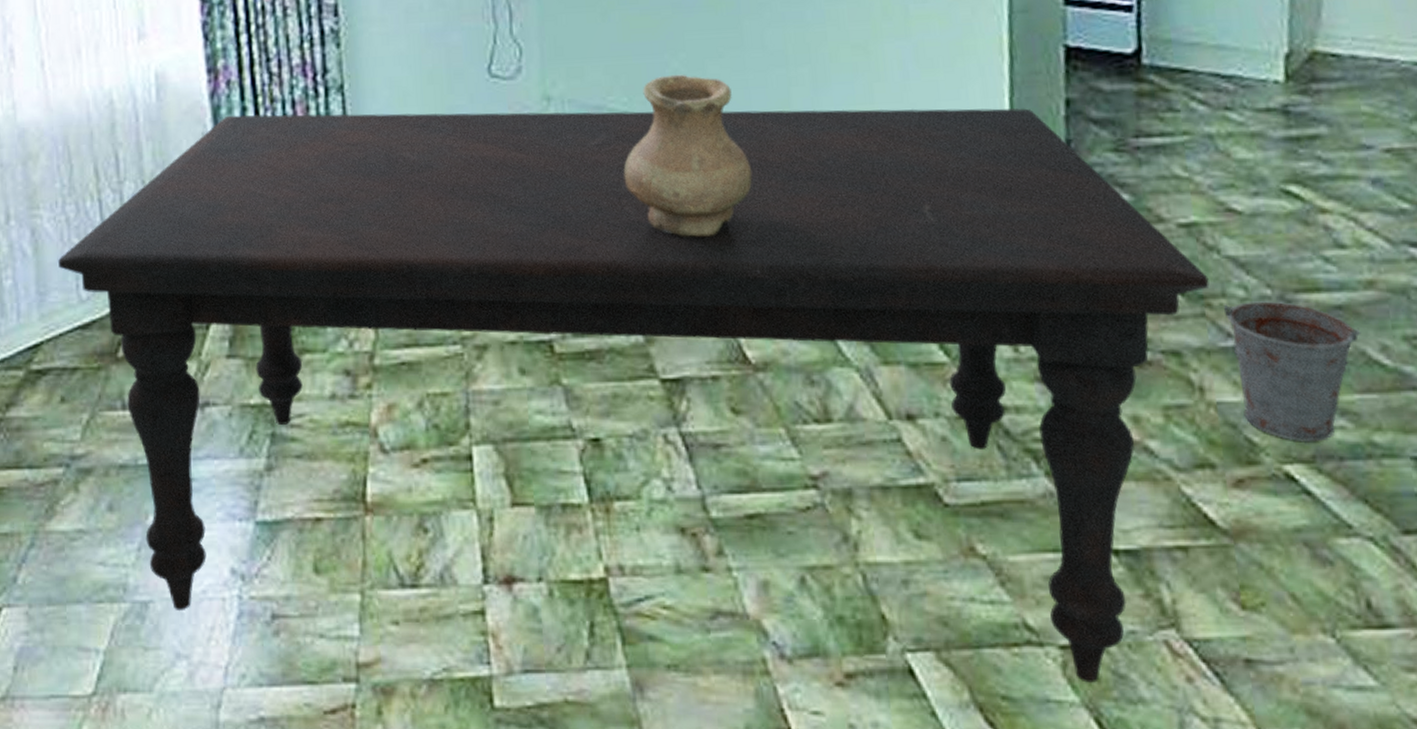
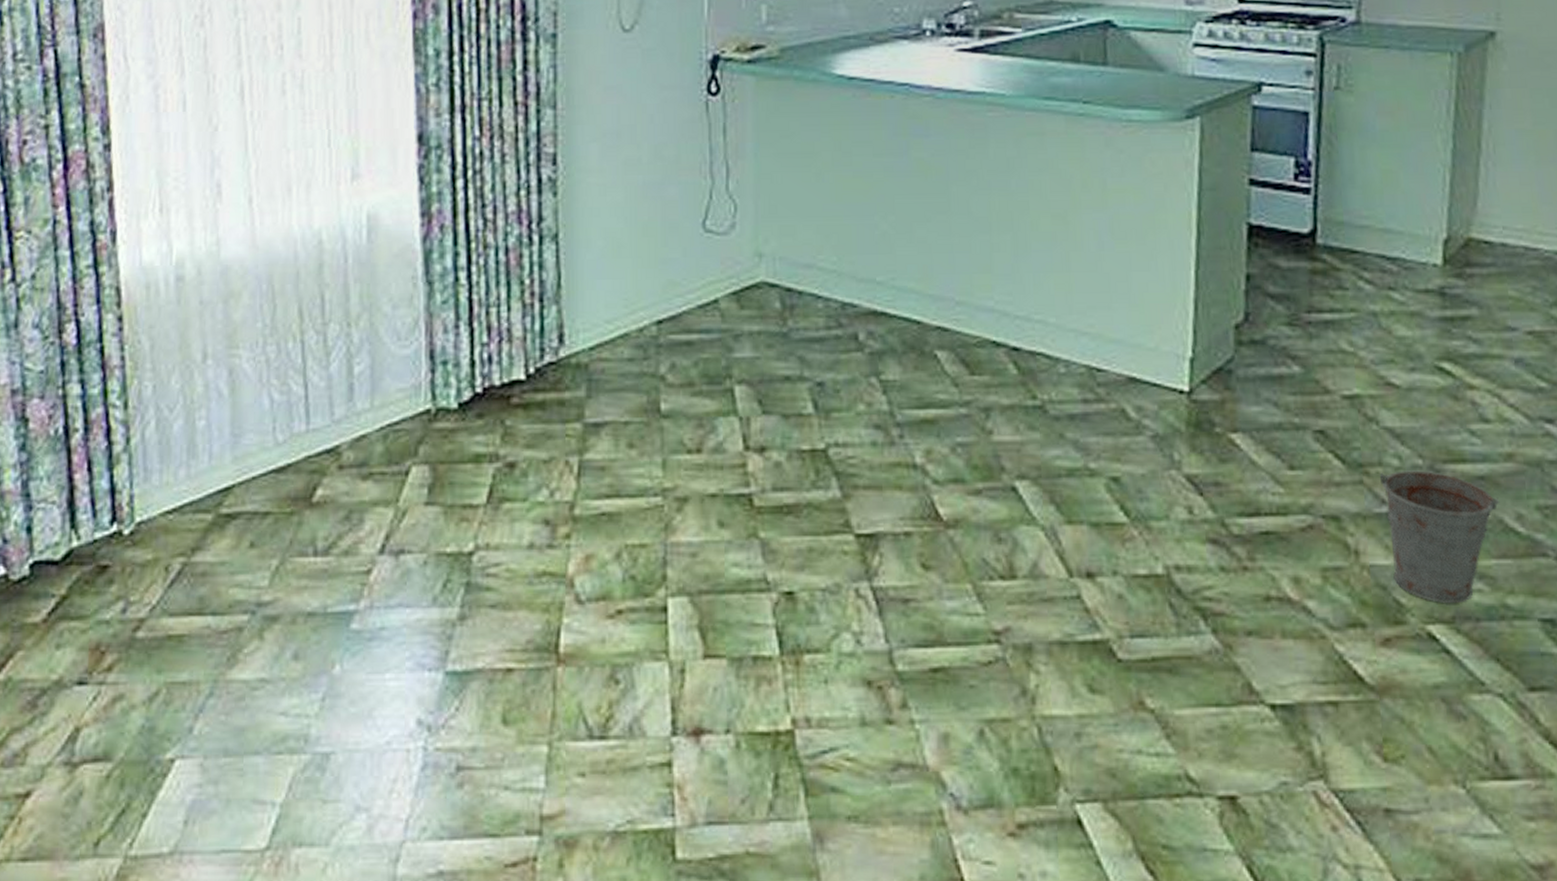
dining table: present [58,108,1210,683] -> none [255,260,1368,832]
vase: present [623,74,752,237] -> none [829,236,953,395]

